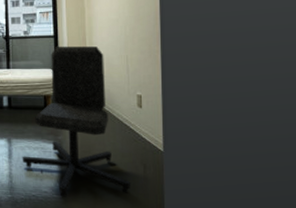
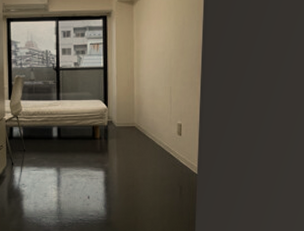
chair: present [22,46,130,197] -> none [70,77,168,219]

